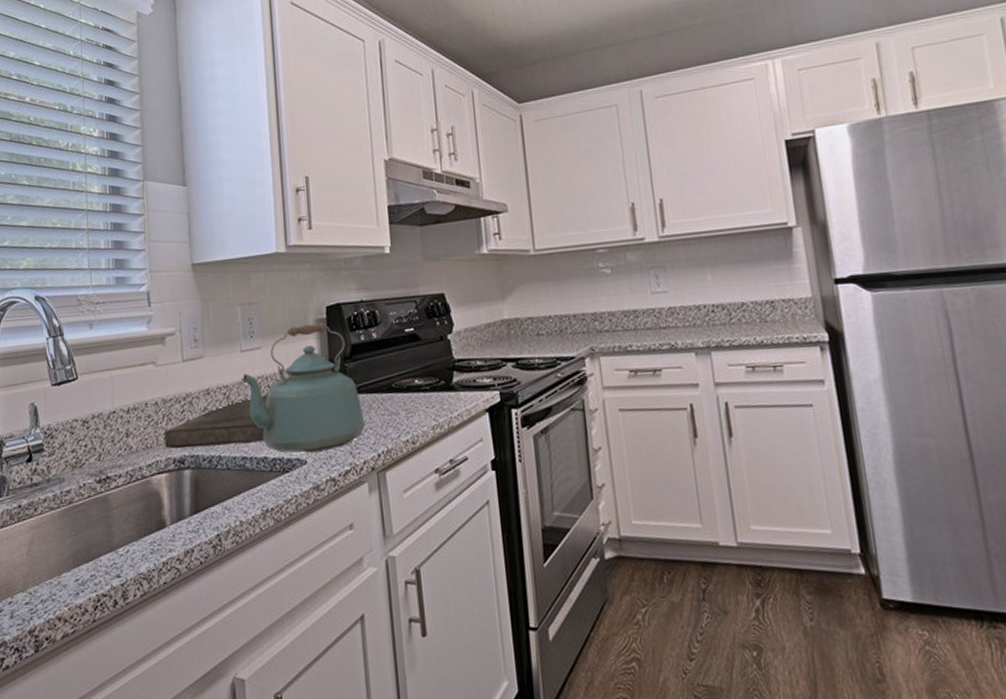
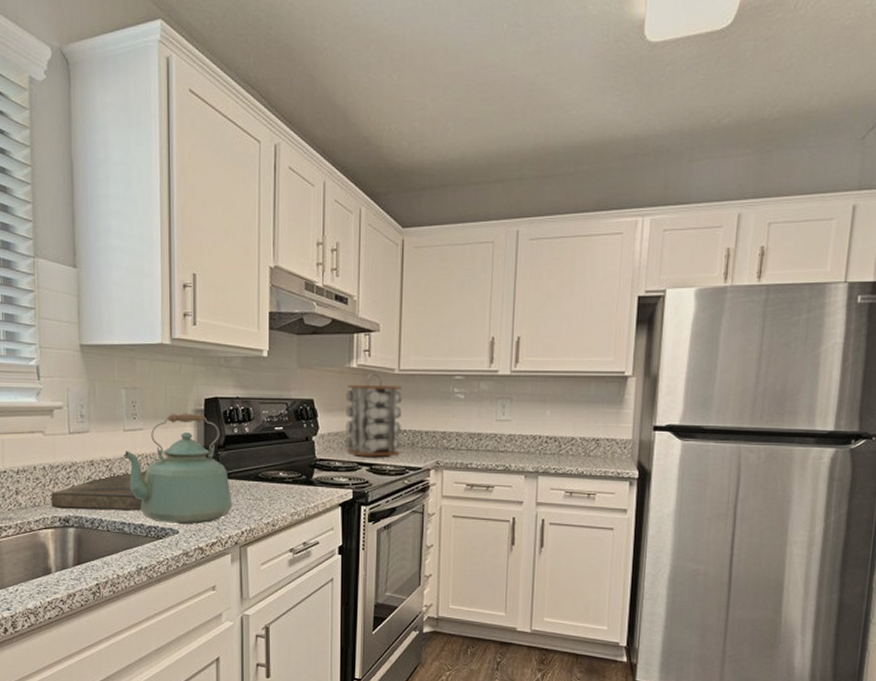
spice rack: none [479,256,548,352] -> present [344,372,402,458]

